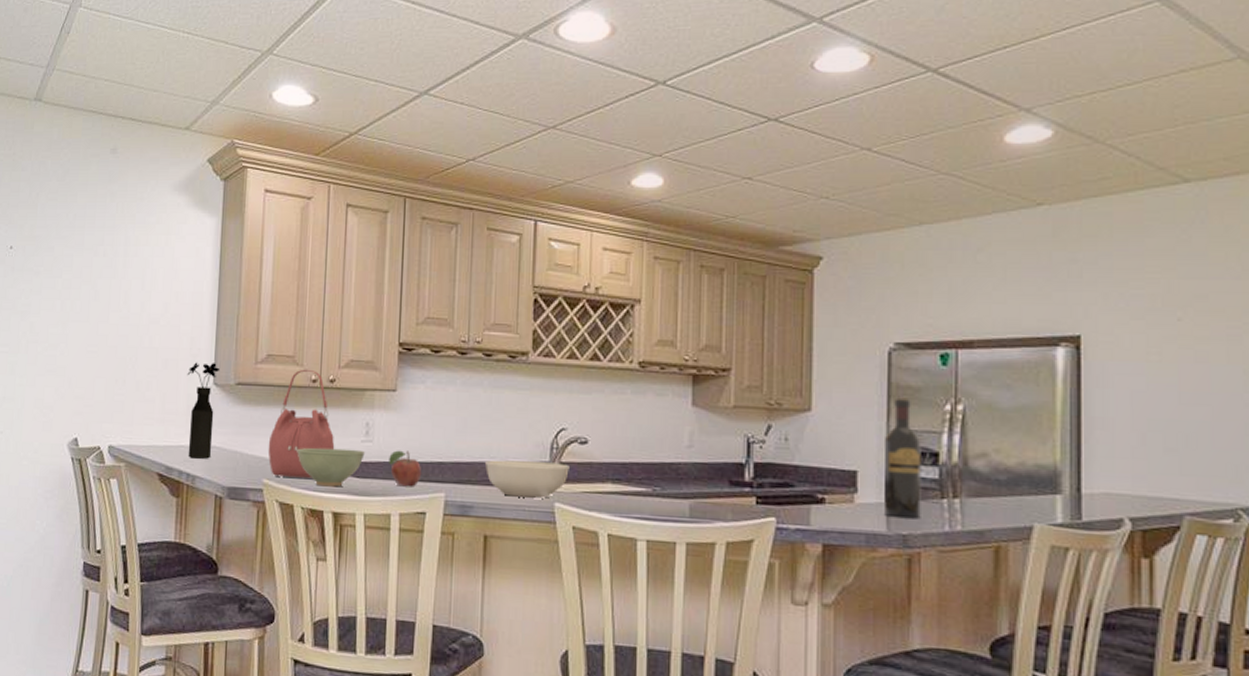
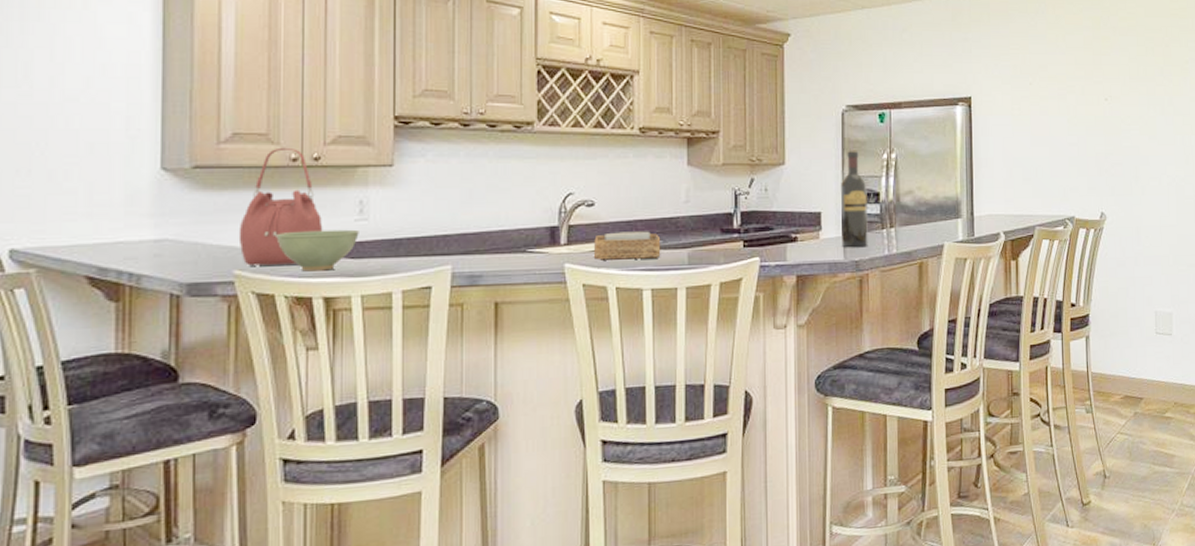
flower arrangement: present [187,362,220,460] -> none [123,145,170,257]
fruit: present [389,450,422,487] -> none [388,226,426,263]
bowl: present [484,460,569,499] -> none [492,226,578,263]
napkin holder: none [584,473,659,507] -> present [593,231,661,261]

